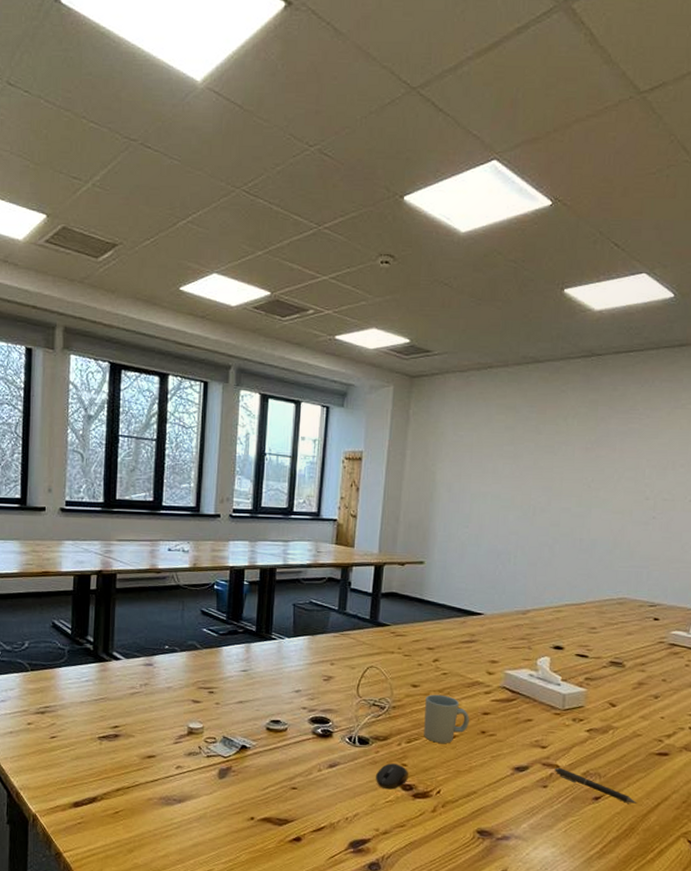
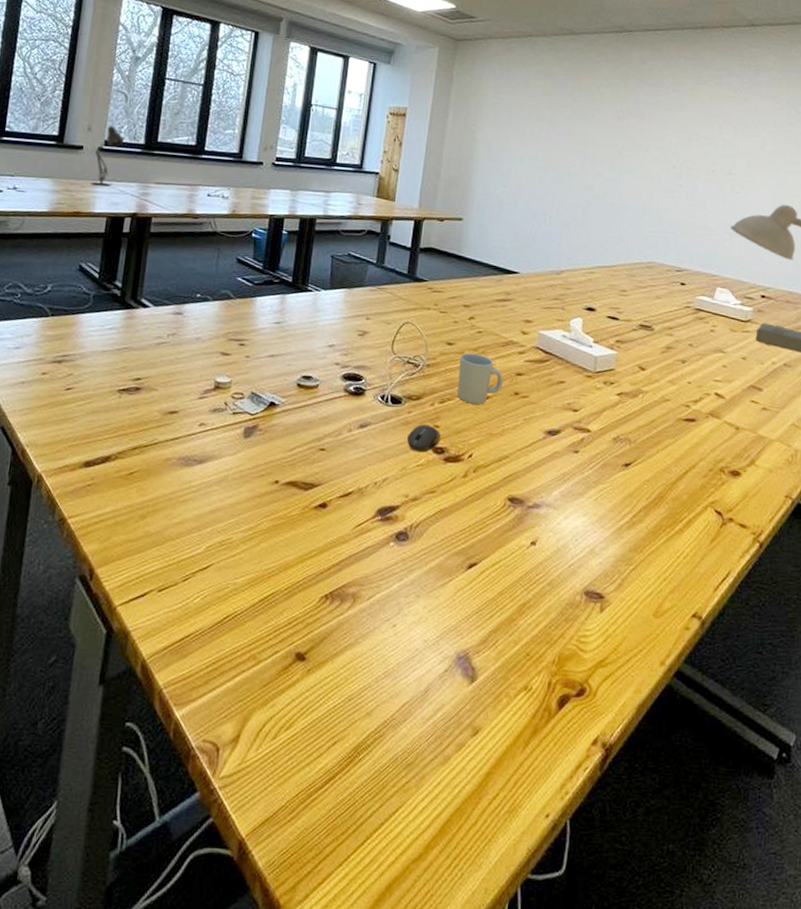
desk lamp: none [56,485,85,547] -> present [91,125,125,187]
pen: present [554,767,638,804] -> none [586,431,666,471]

